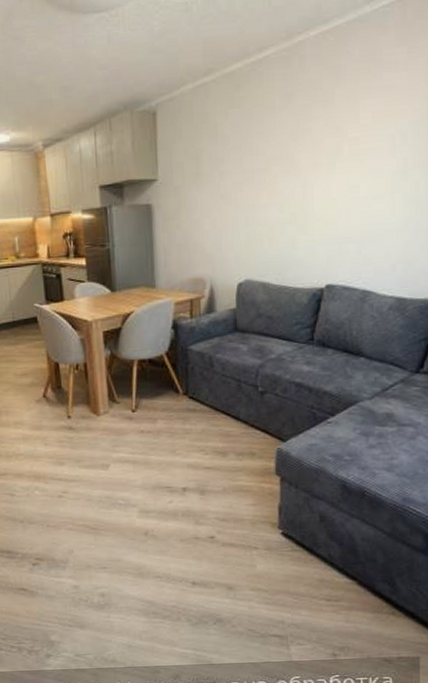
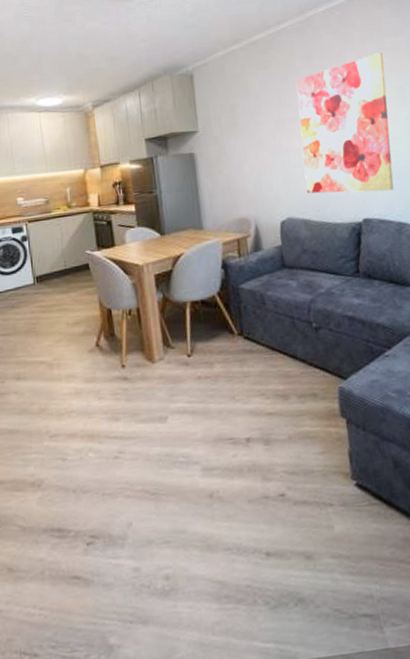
wall art: none [269,92,379,256] -> present [296,53,394,194]

